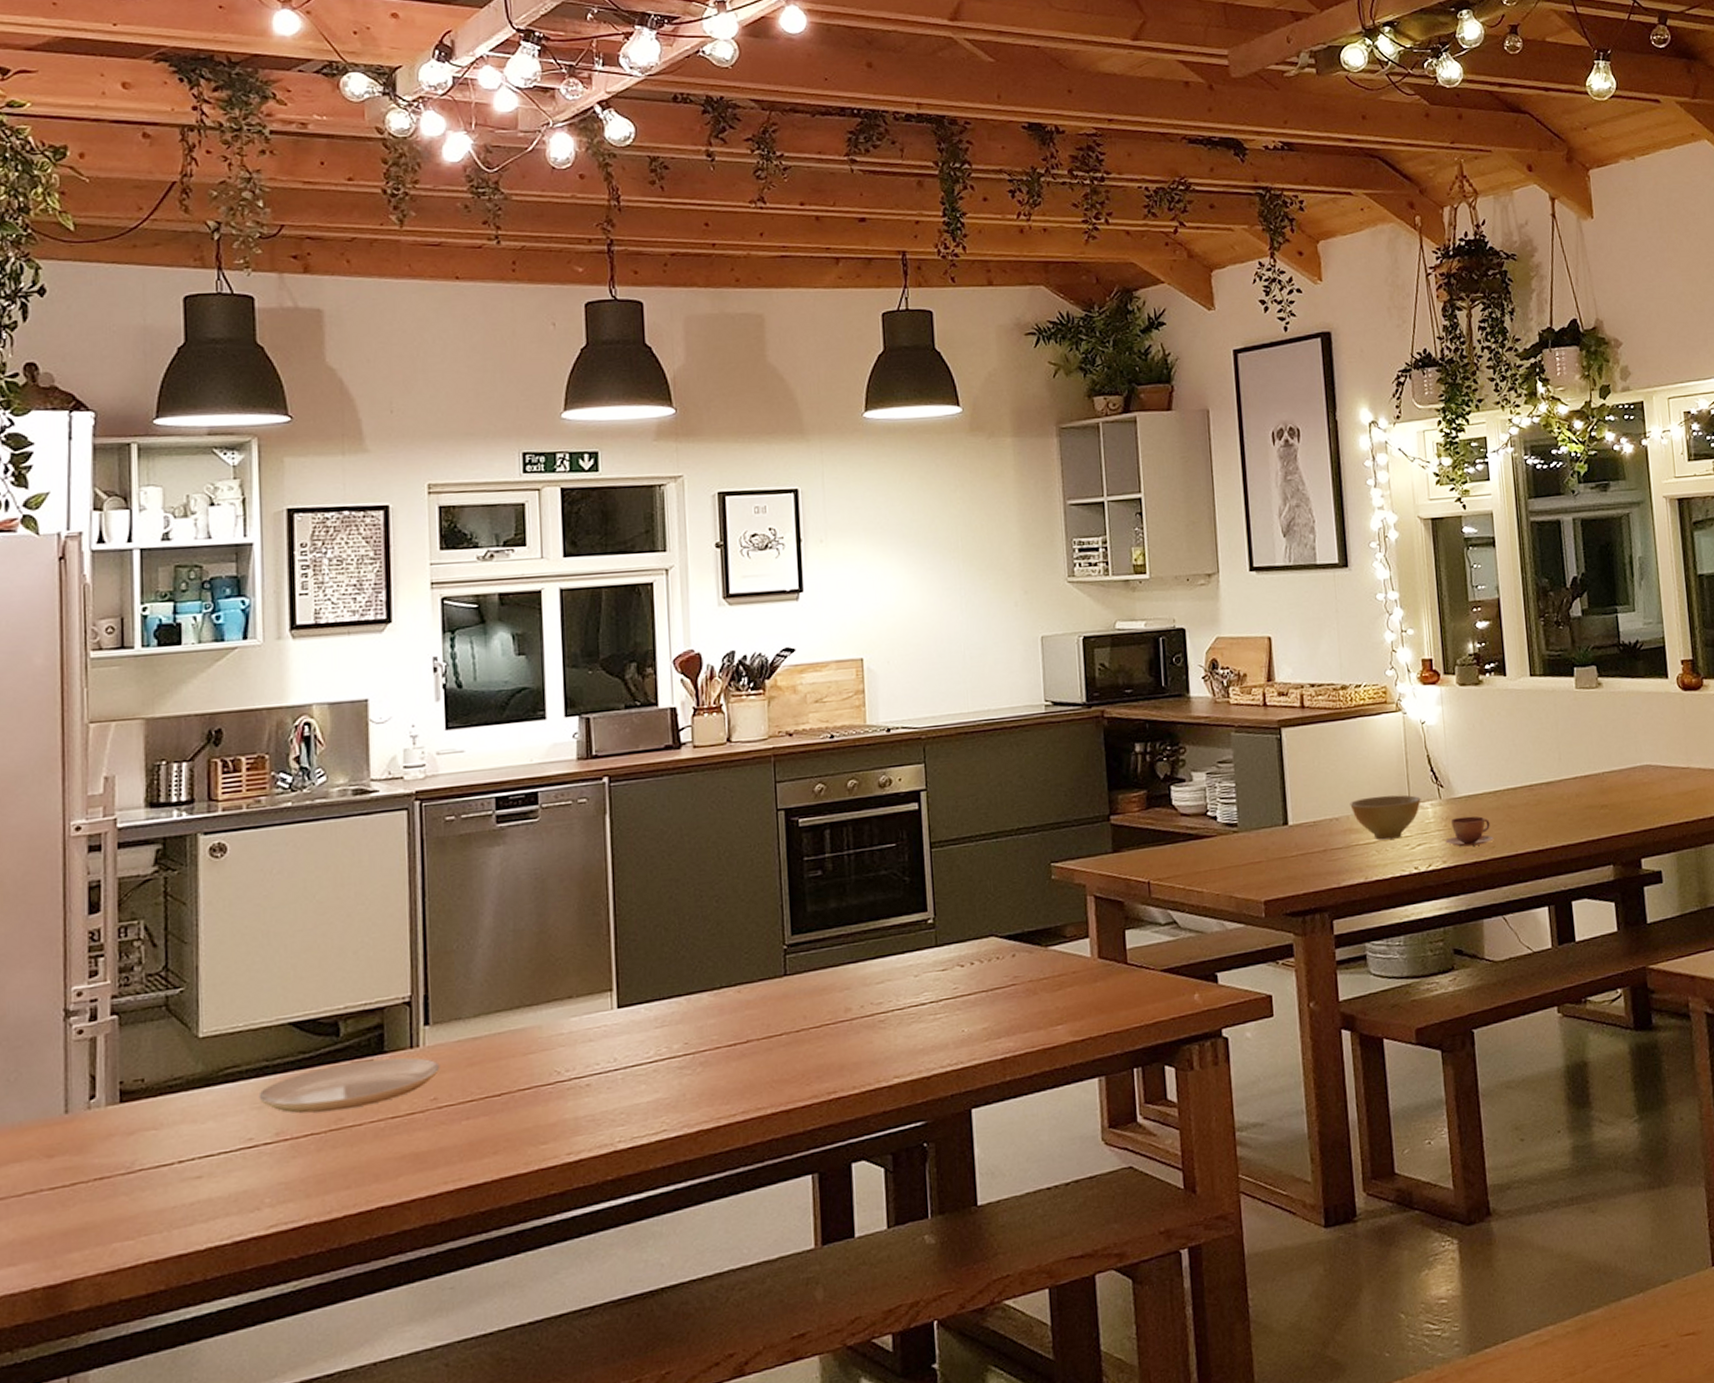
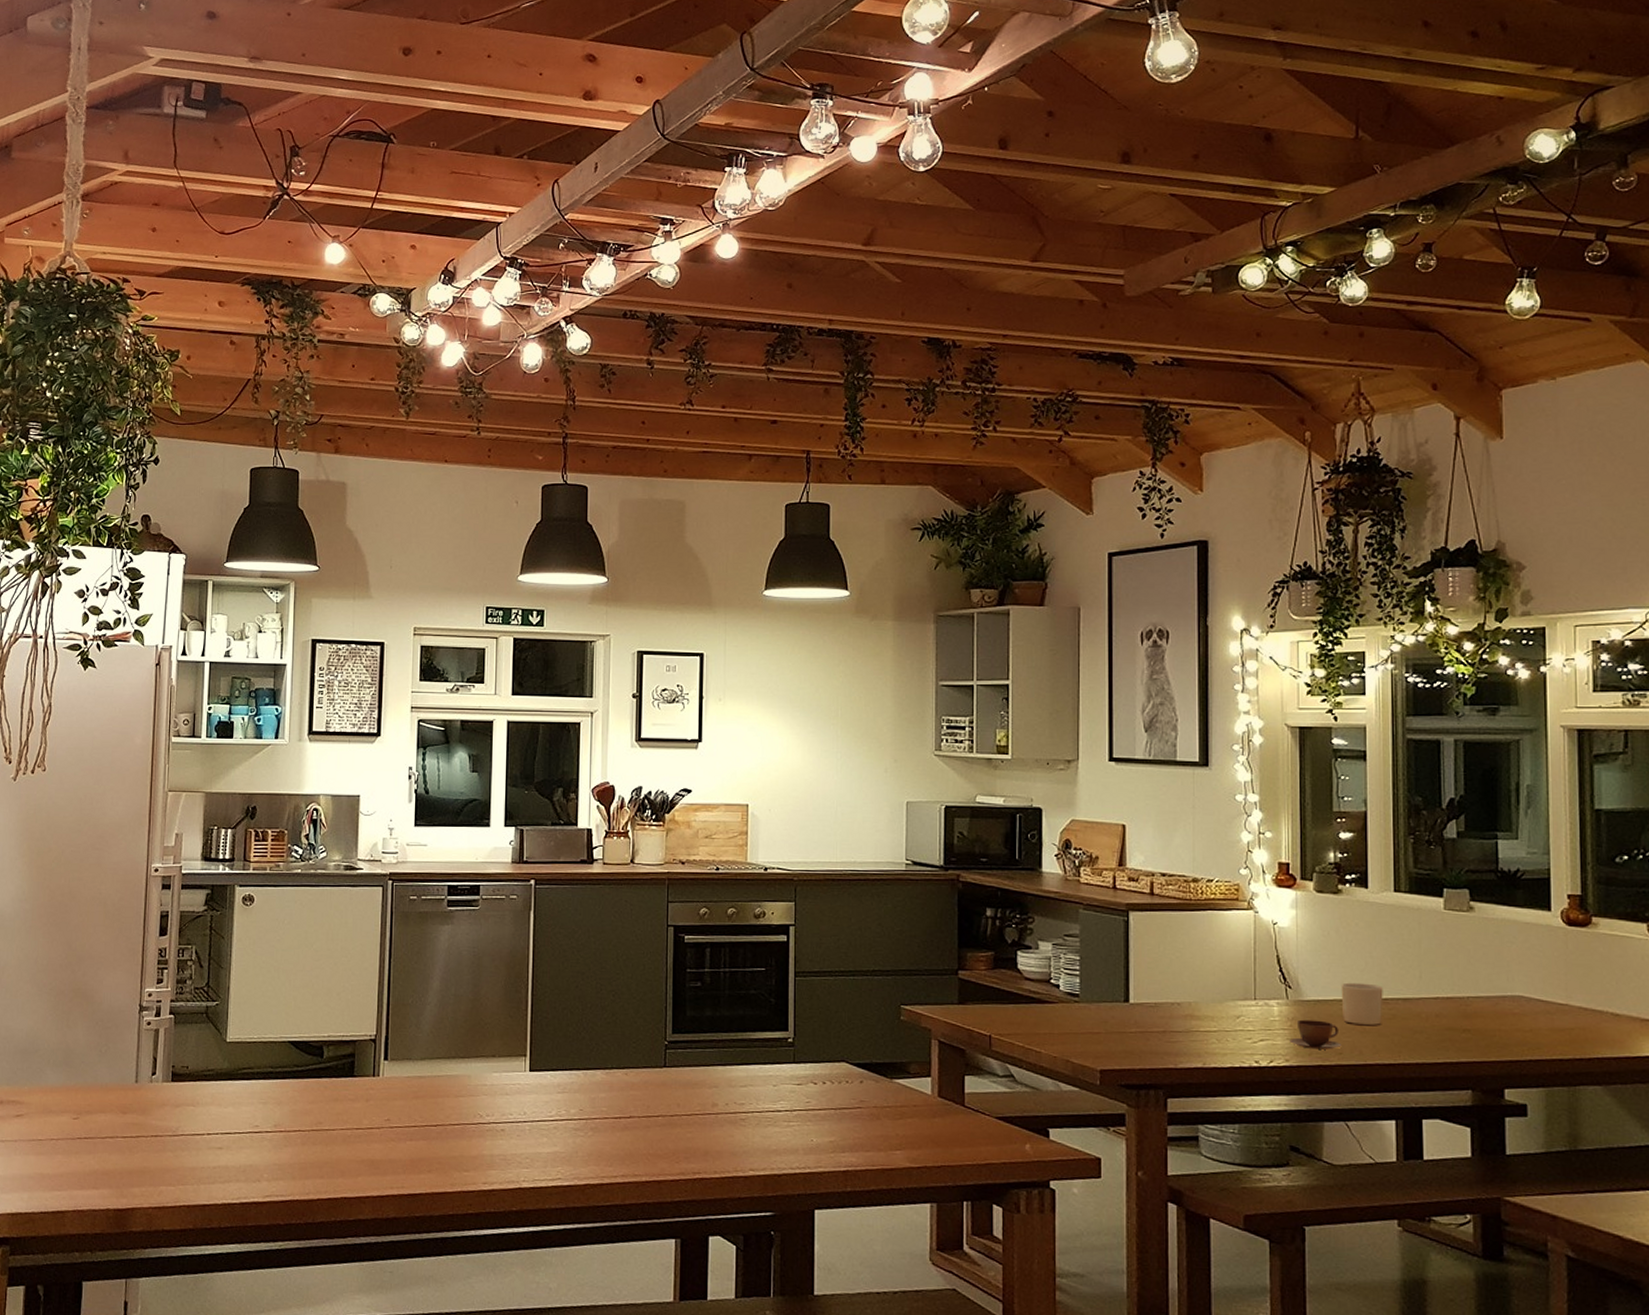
plate: present [258,1057,440,1113] -> none [264,1080,394,1116]
bowl: present [1350,794,1421,840] -> none [1193,987,1267,1031]
mug: none [1488,772,1529,817] -> present [1341,982,1383,1026]

